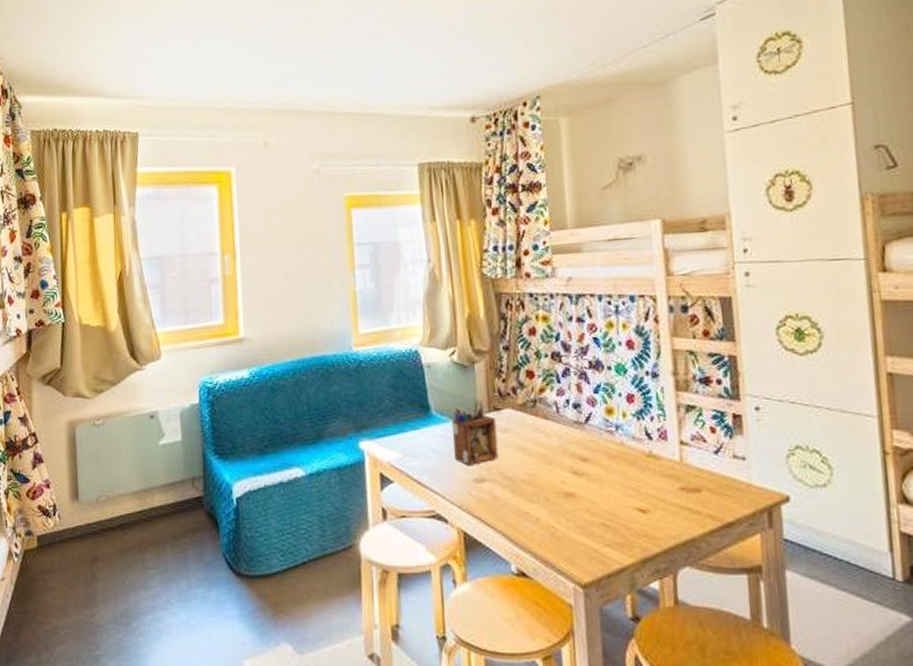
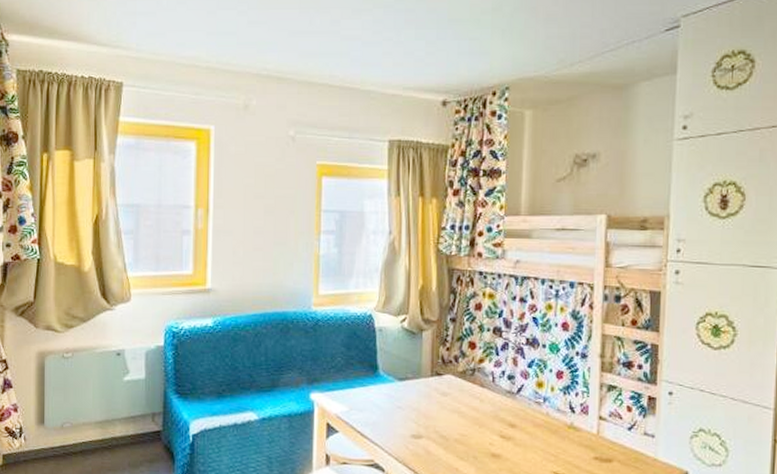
desk organizer: present [451,400,499,465] -> none [396,365,437,422]

